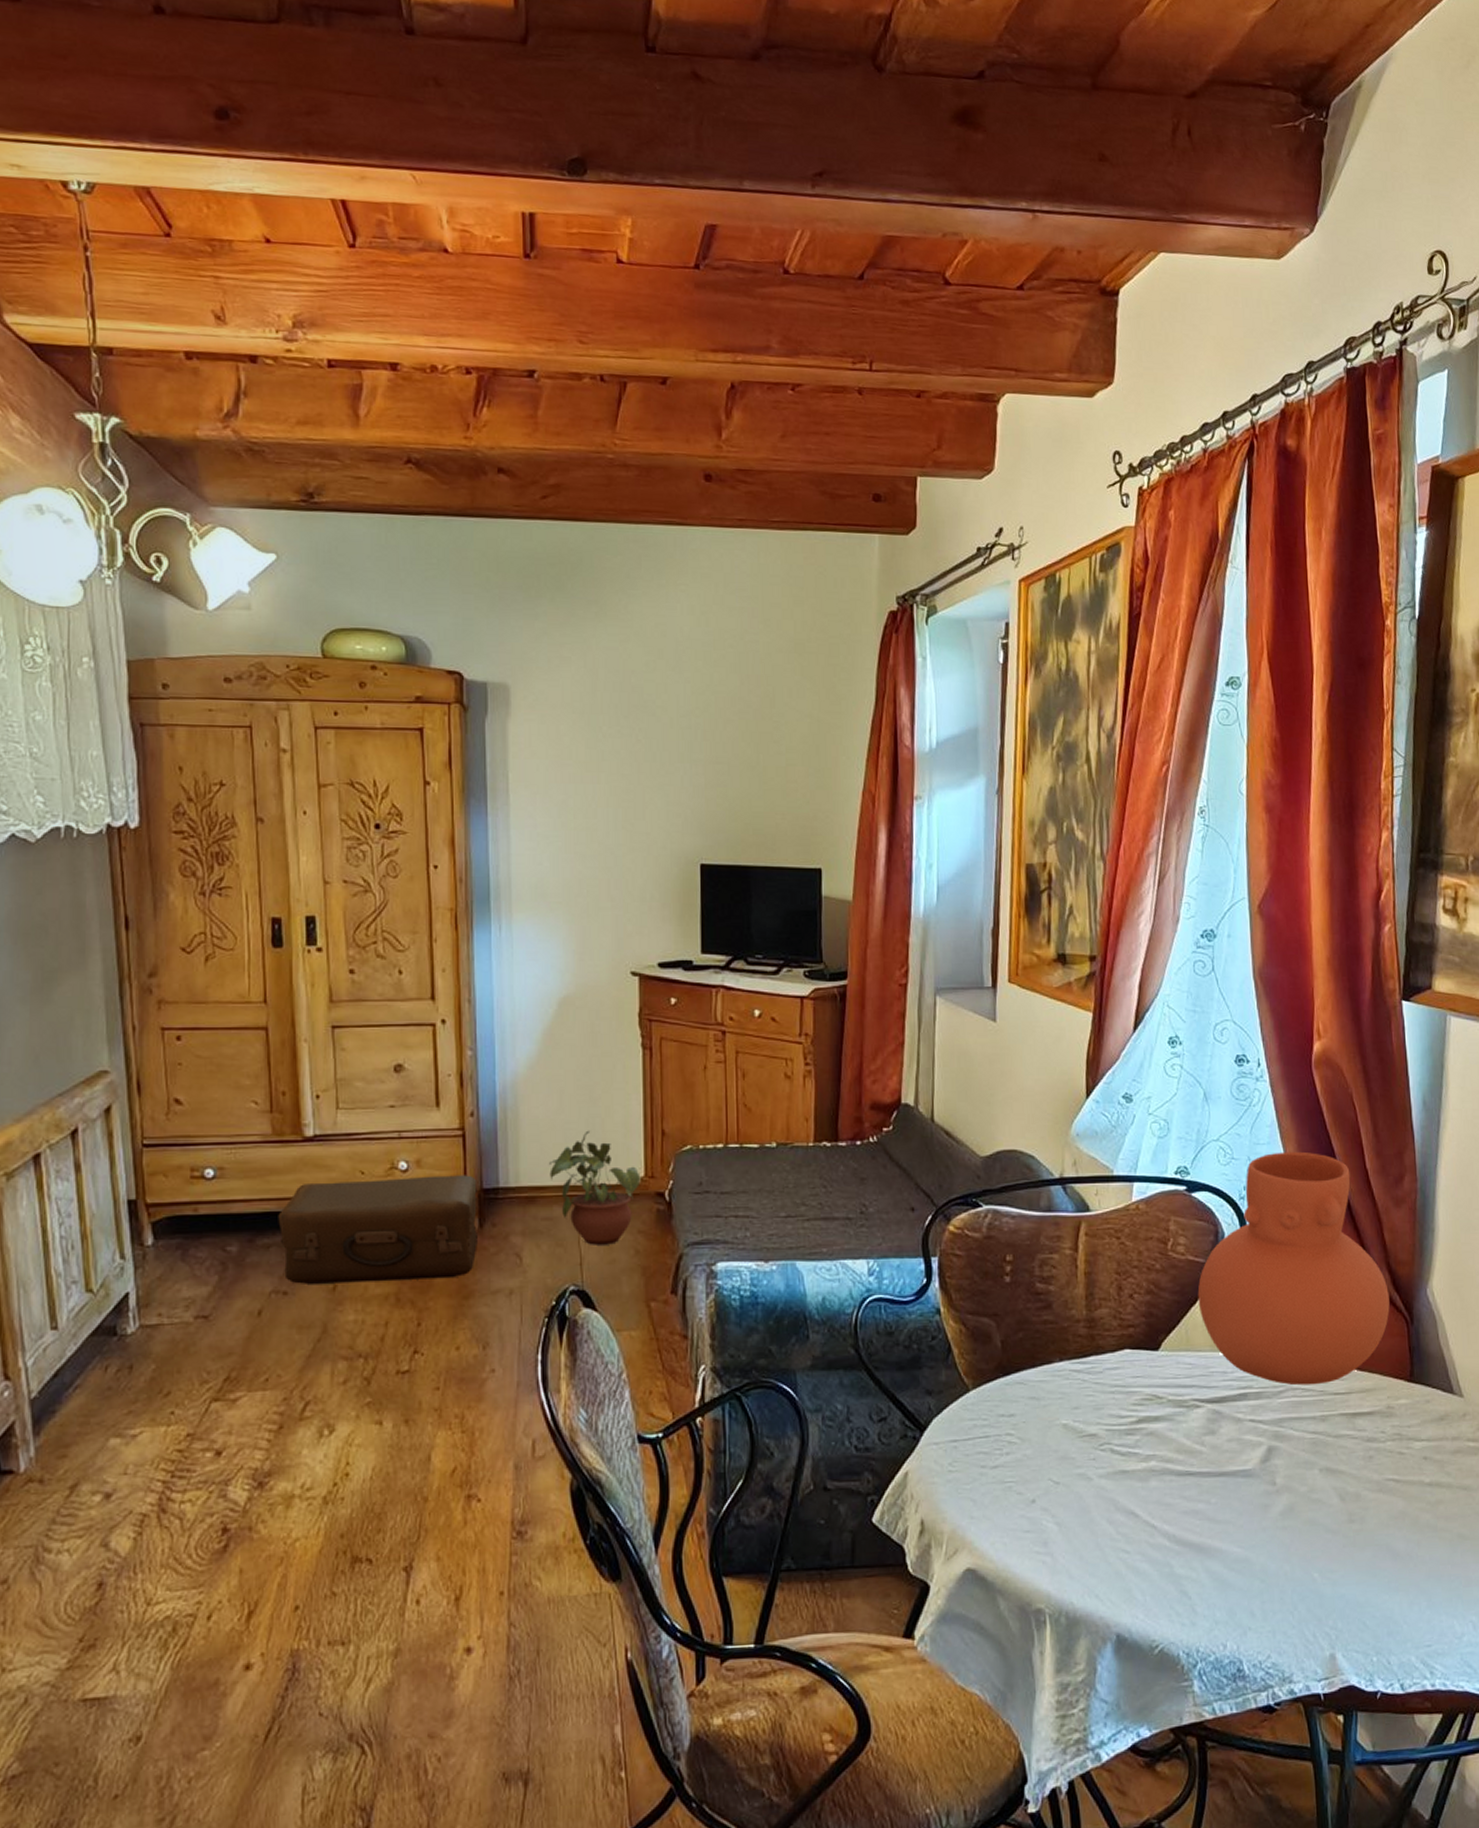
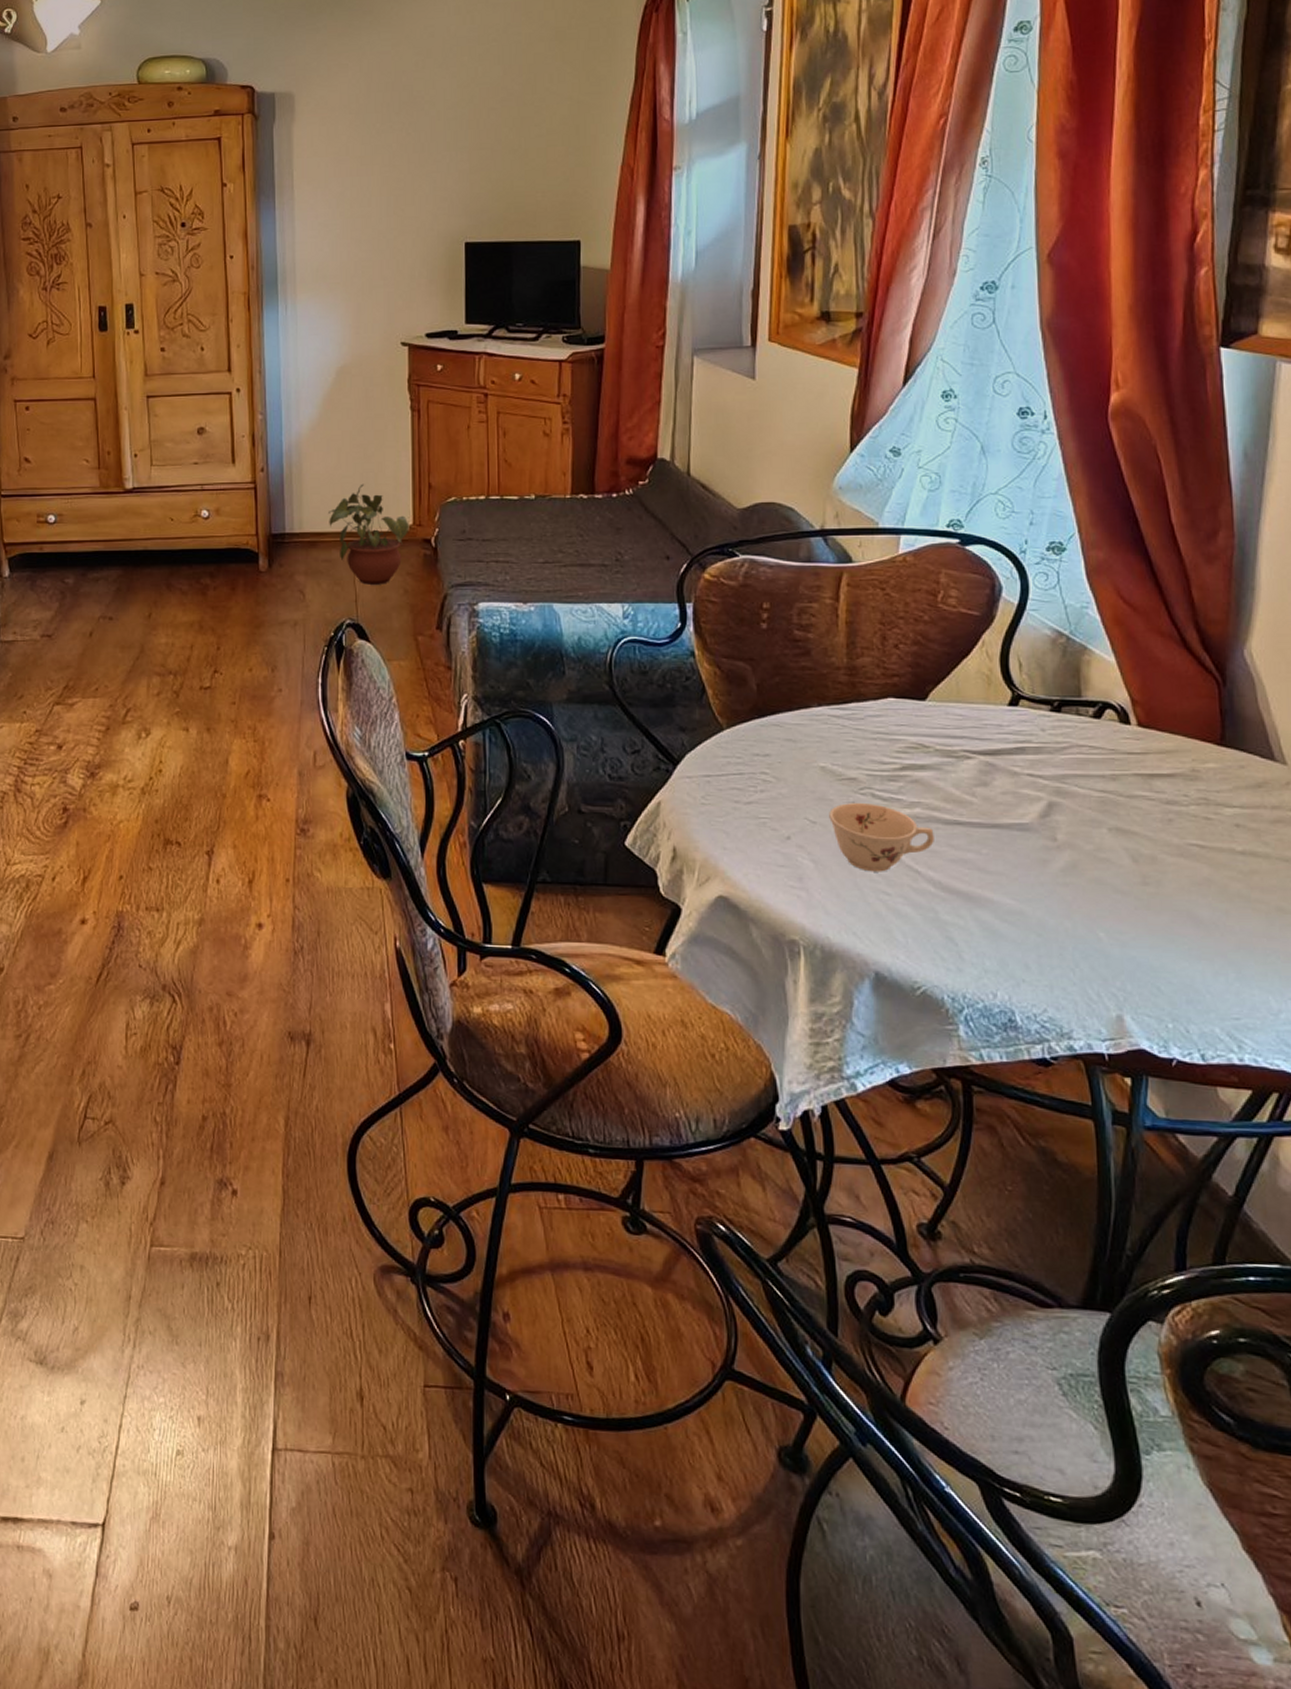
suitcase: present [278,1175,478,1284] -> none [105,522,267,612]
teacup: none [1071,1459,1168,1531] -> present [829,803,934,872]
vase: present [1197,1151,1390,1386] -> none [970,505,1197,743]

